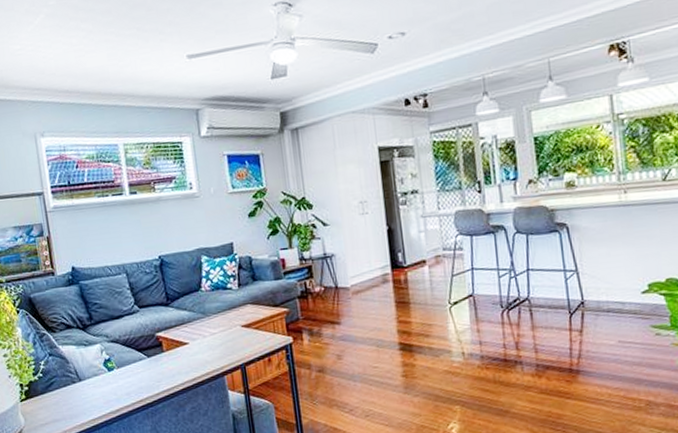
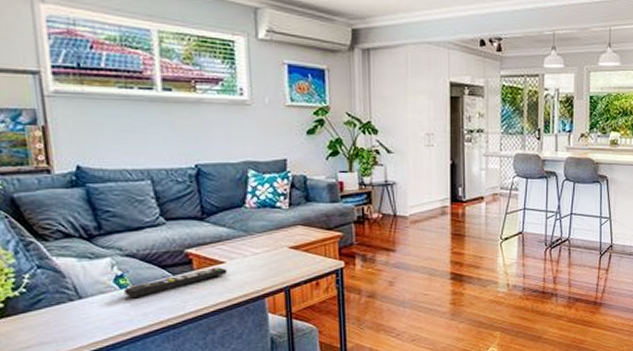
remote control: none [110,348,191,380] -> present [123,267,227,299]

